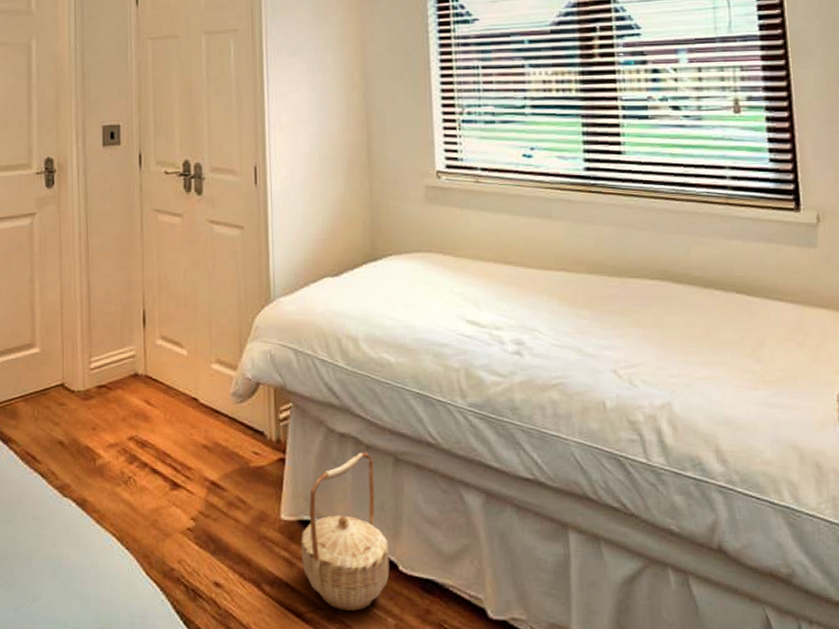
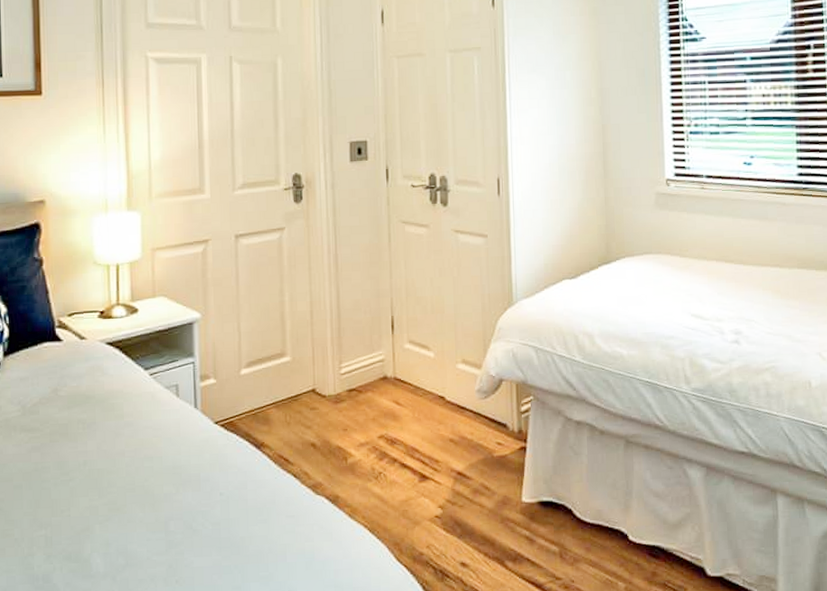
basket: present [301,452,390,611] -> none [541,437,621,579]

